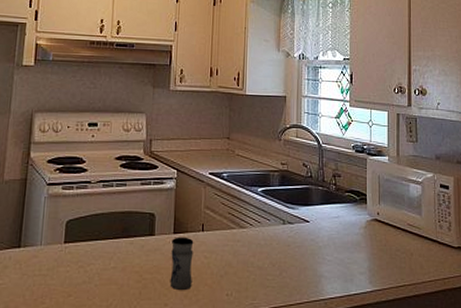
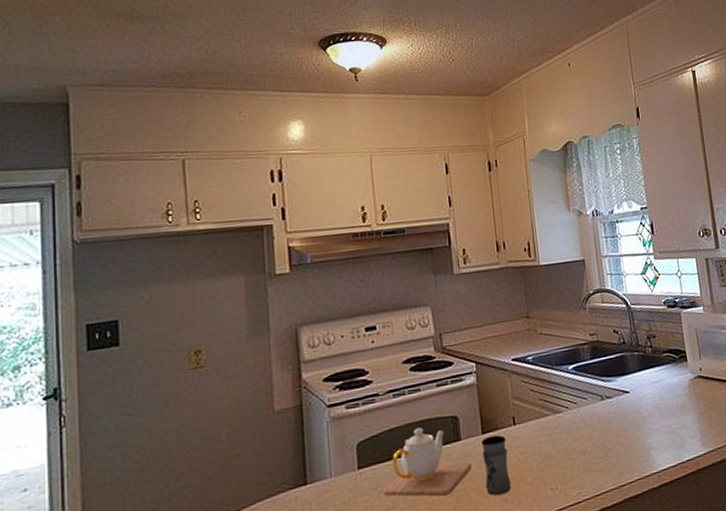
teapot: none [82,217,160,281] -> present [383,427,472,497]

